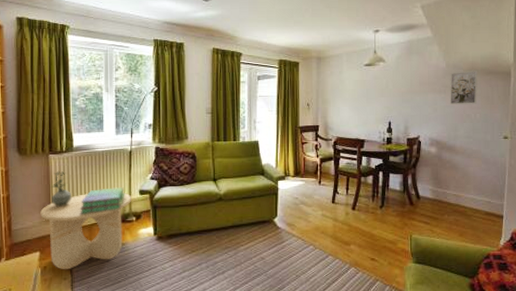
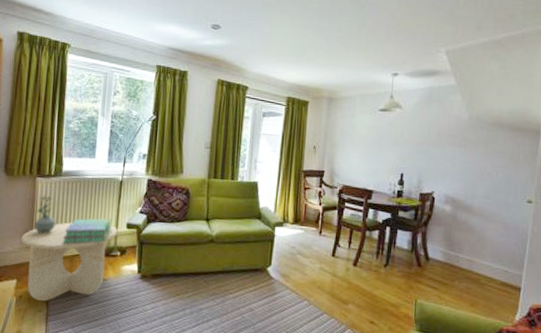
wall art: present [449,71,478,104] -> none [469,125,504,162]

